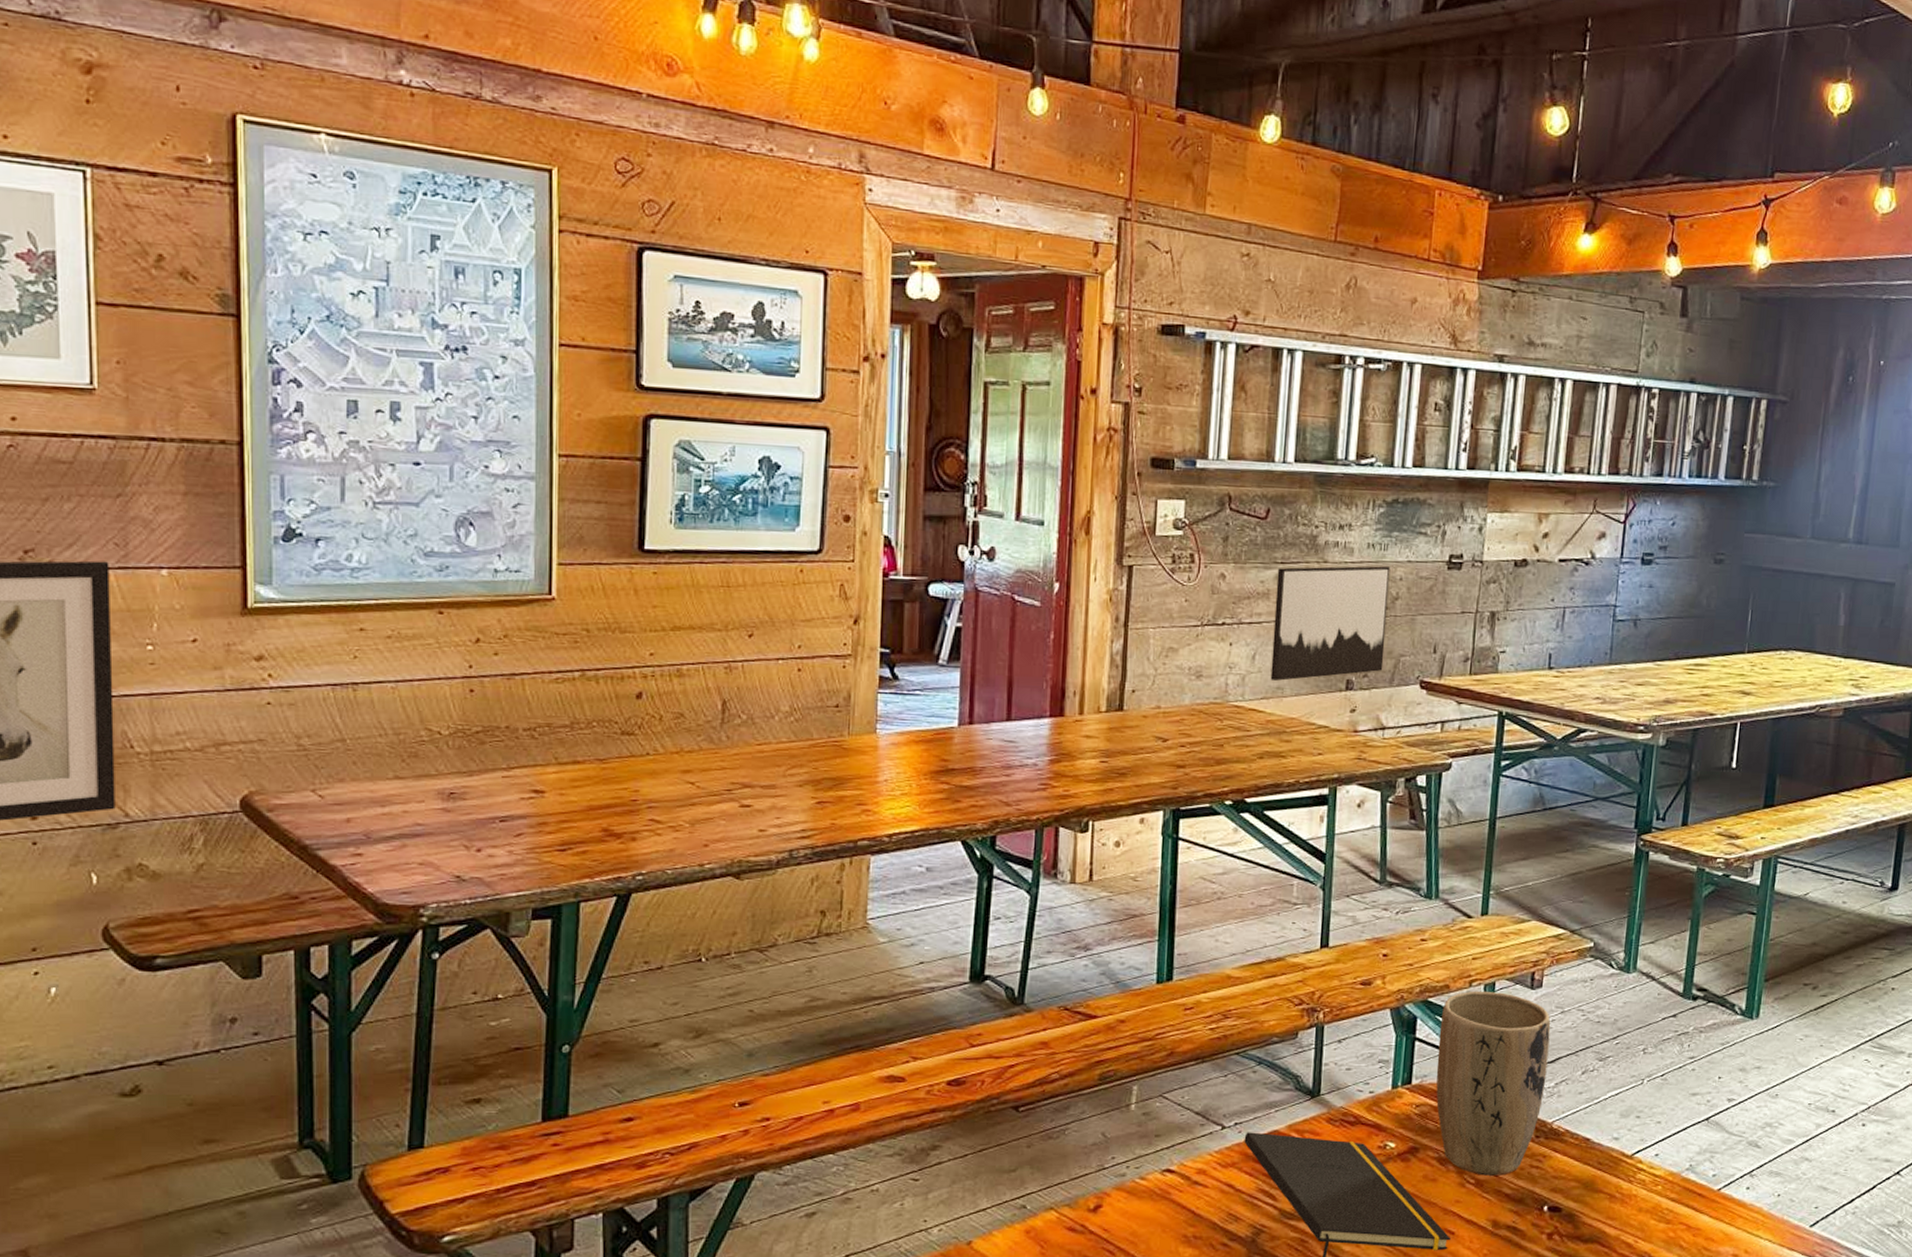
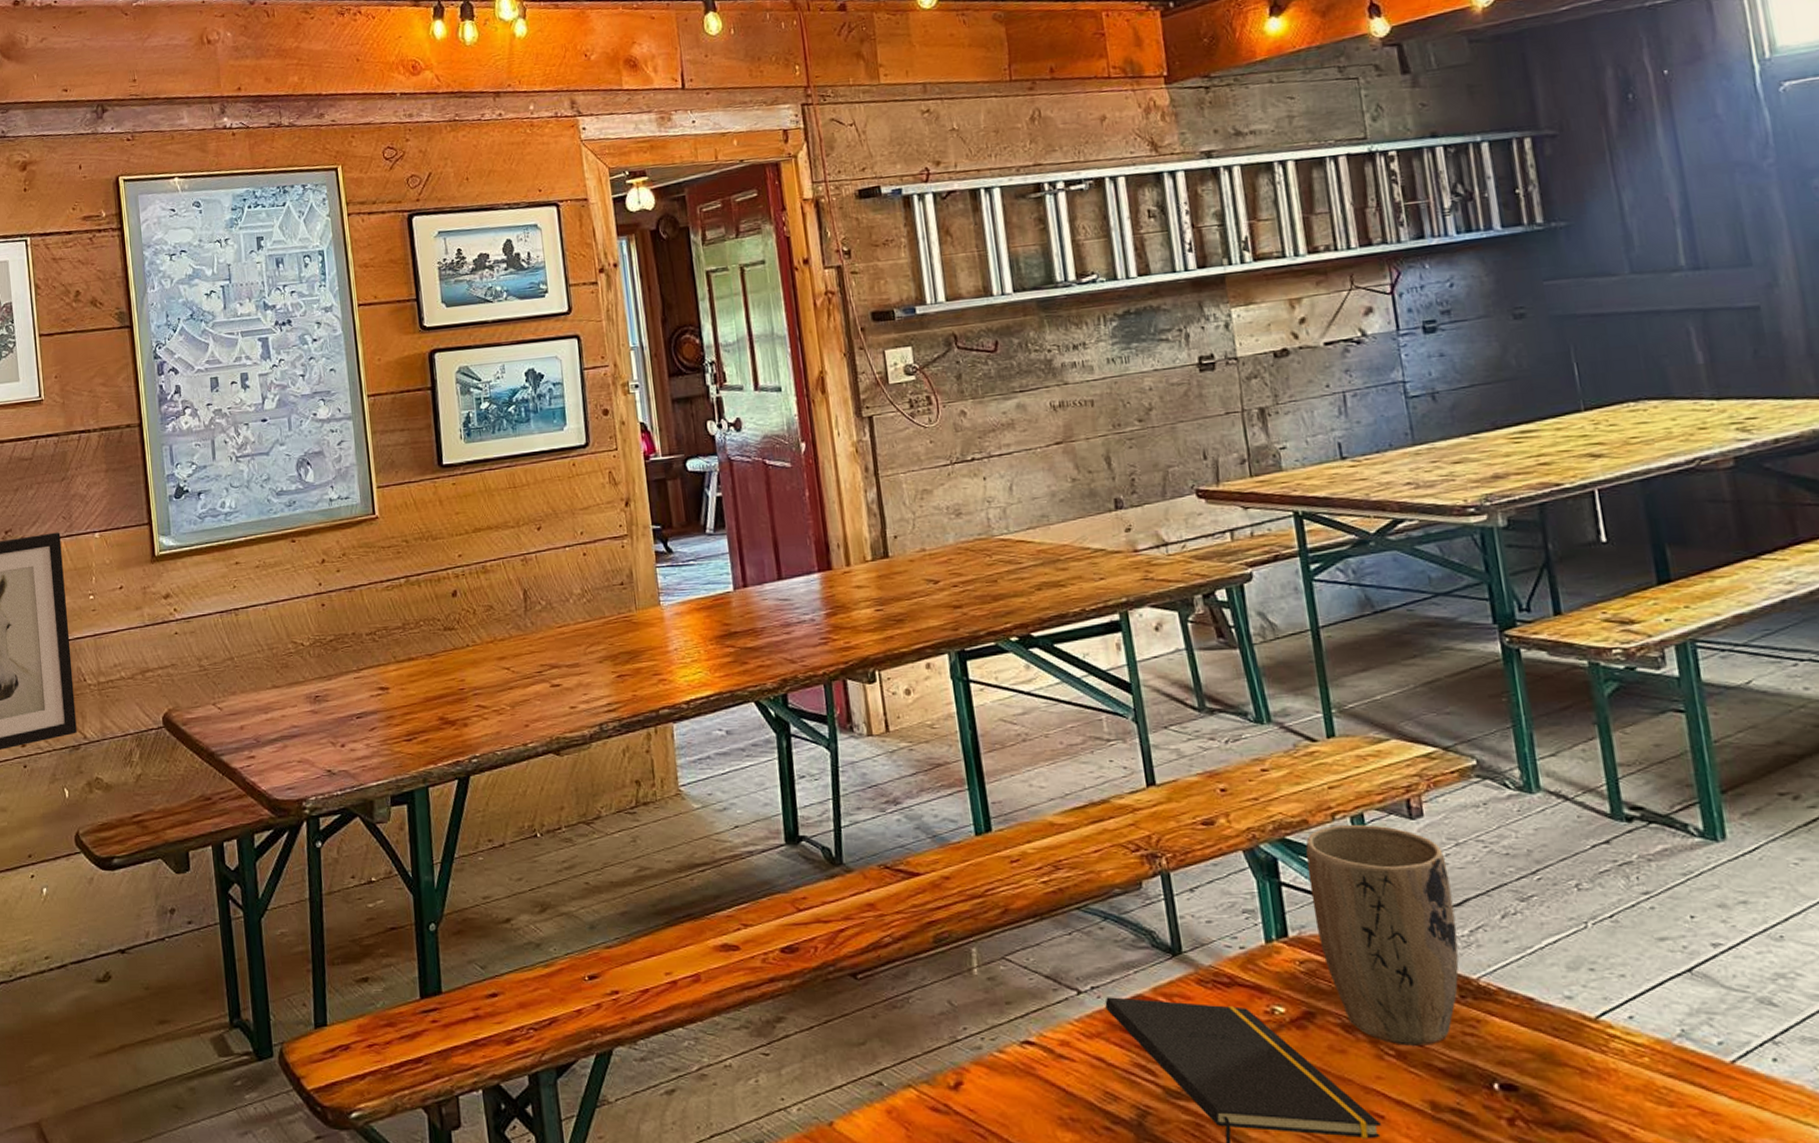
wall art: present [1270,566,1391,681] -> none [1017,378,1152,509]

